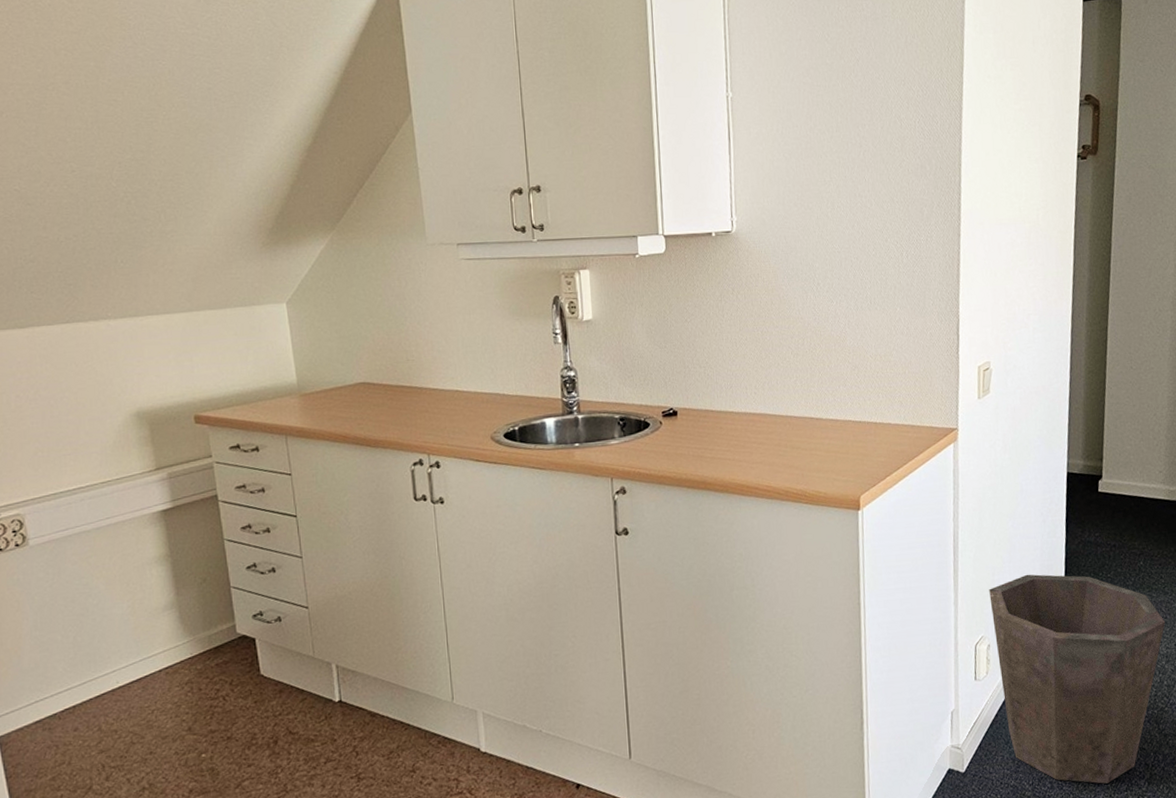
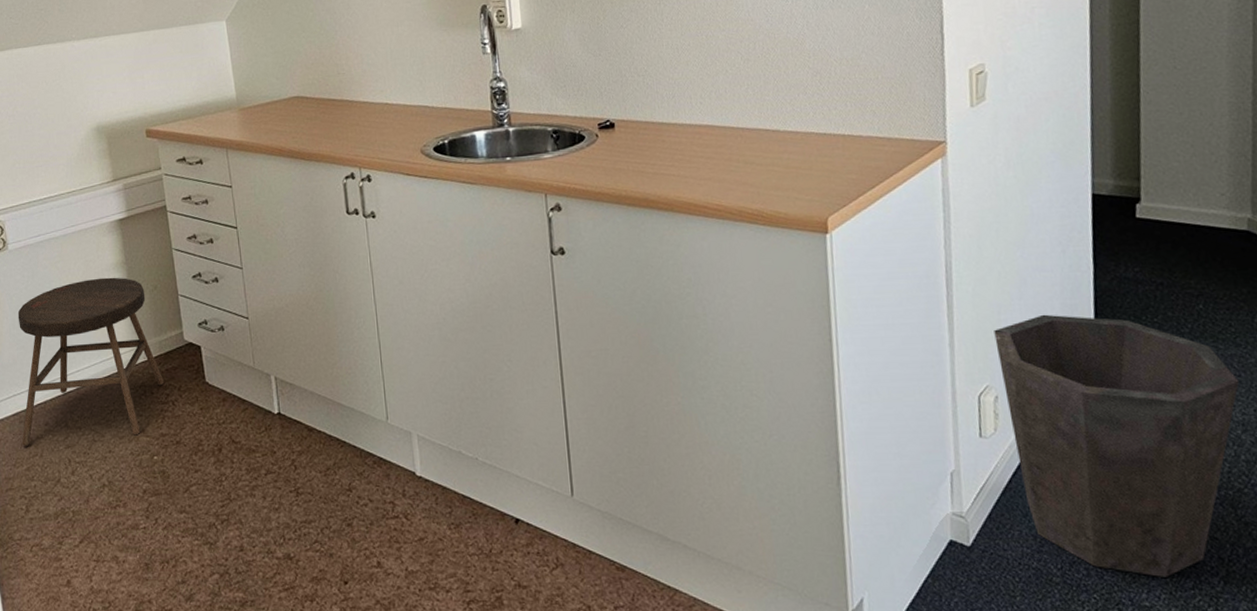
stool: none [40,571,214,755] -> present [17,277,165,446]

